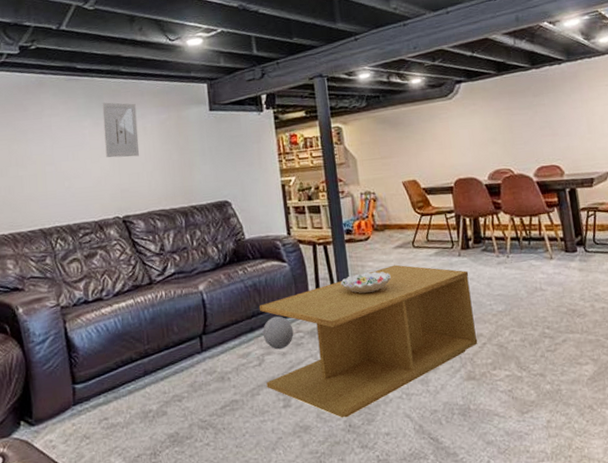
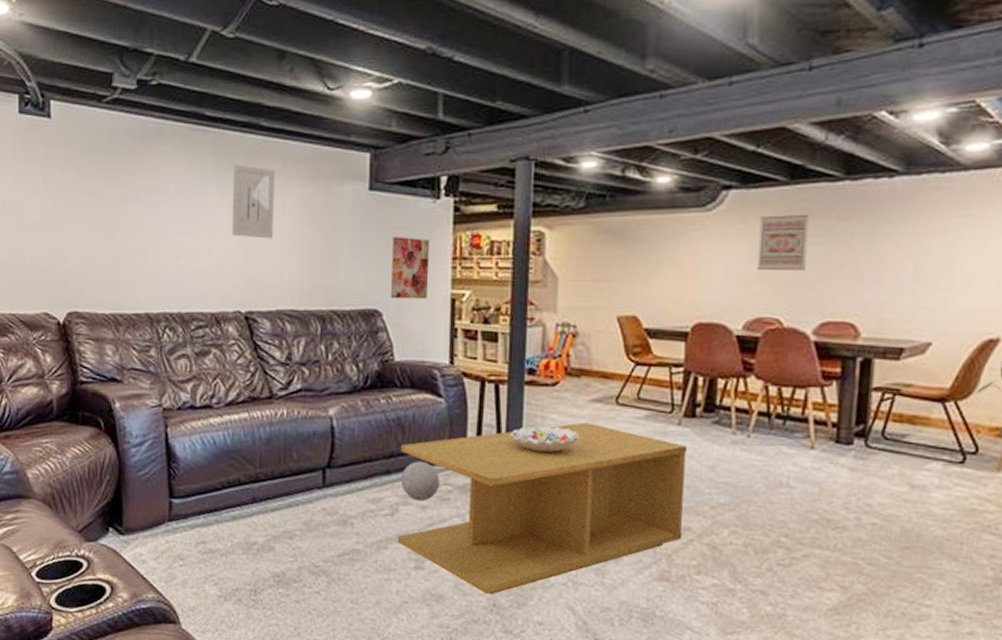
wall art: none [232,142,264,191] -> present [390,236,430,300]
wall art: none [484,94,520,137] -> present [757,214,809,271]

